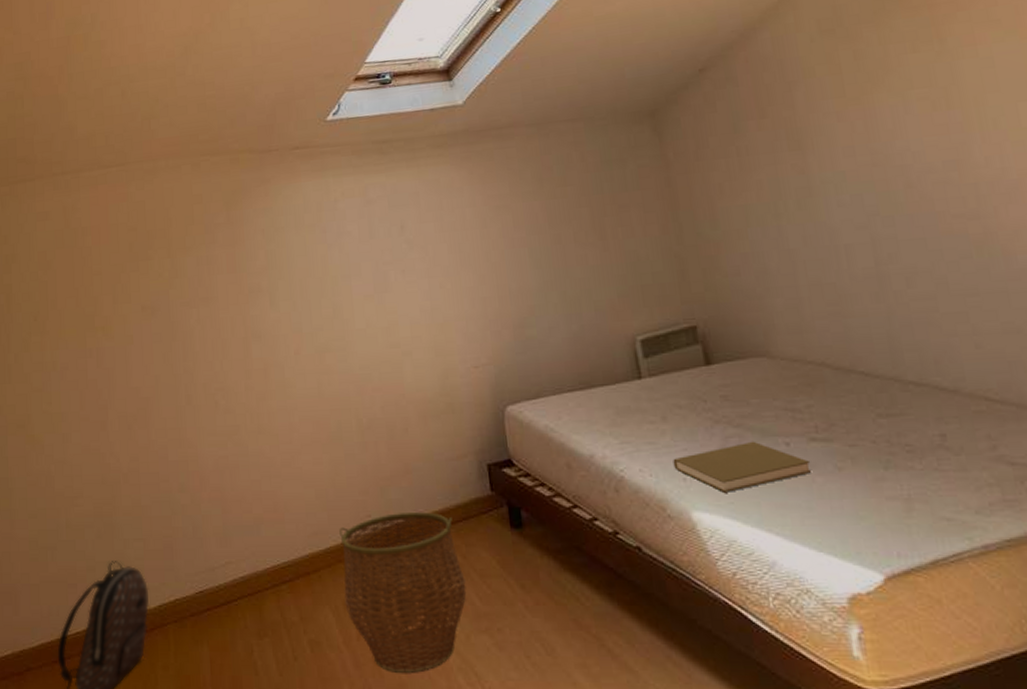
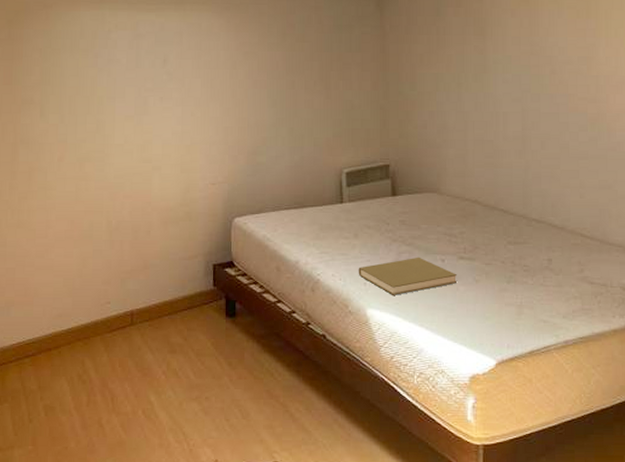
basket: present [339,512,467,673] -> none [79,301,184,433]

